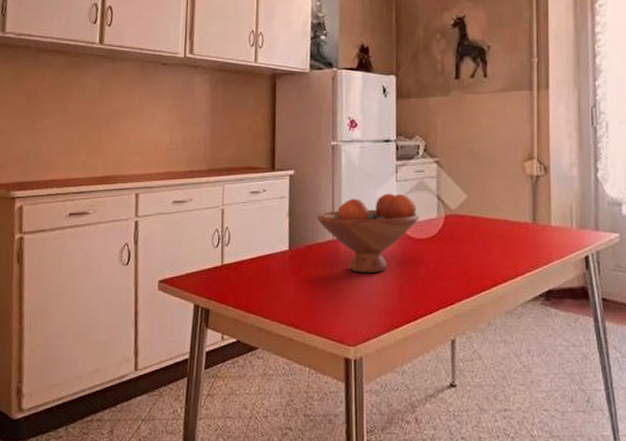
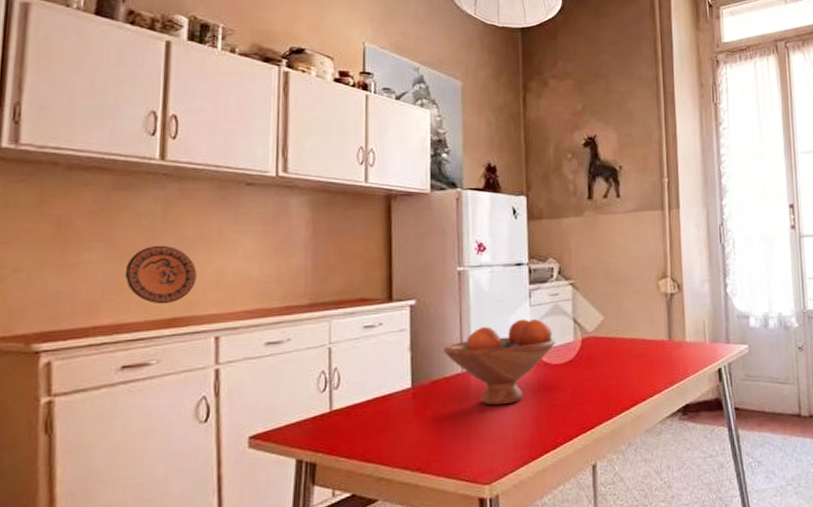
decorative plate: none [72,115,123,164] -> present [124,245,197,305]

